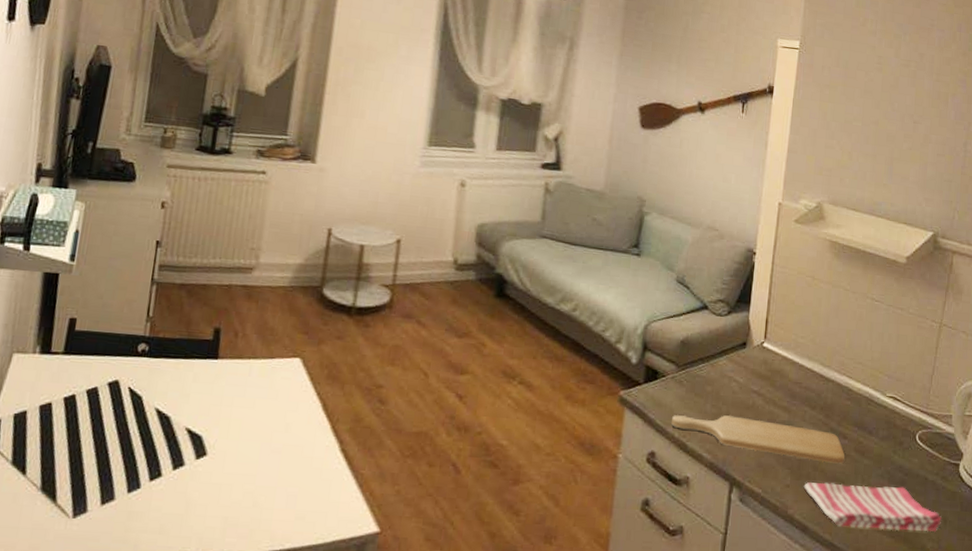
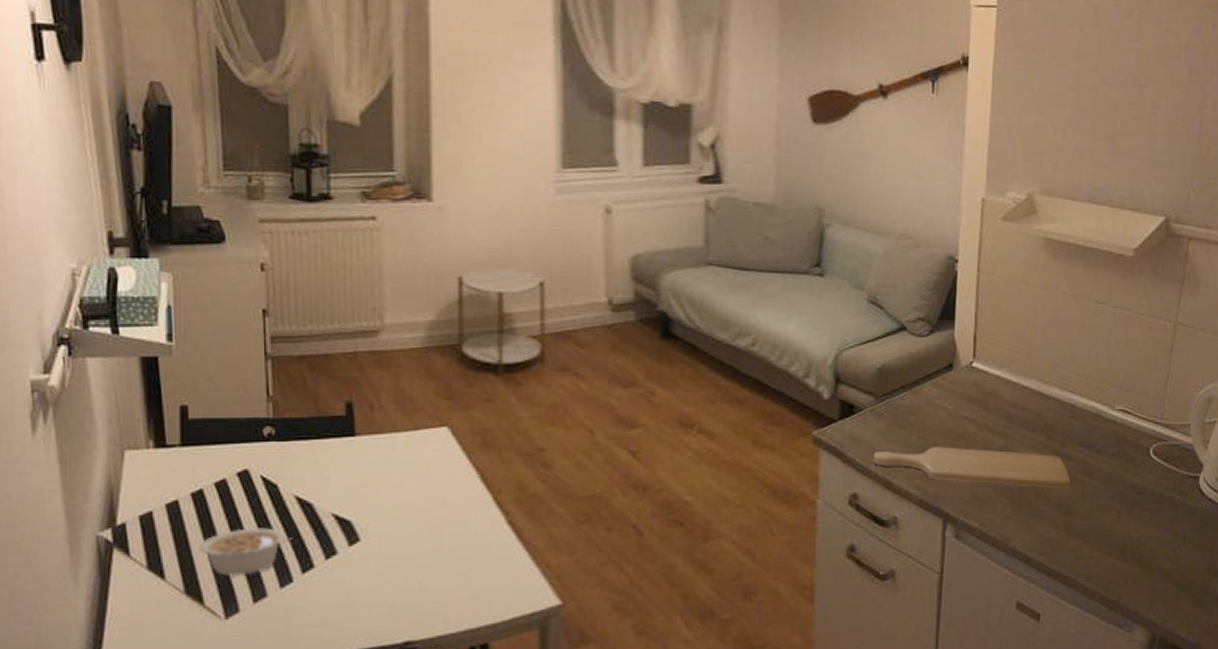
legume: none [61,433,147,479] -> present [199,528,293,577]
dish towel: present [803,482,942,533] -> none [1025,506,1181,555]

